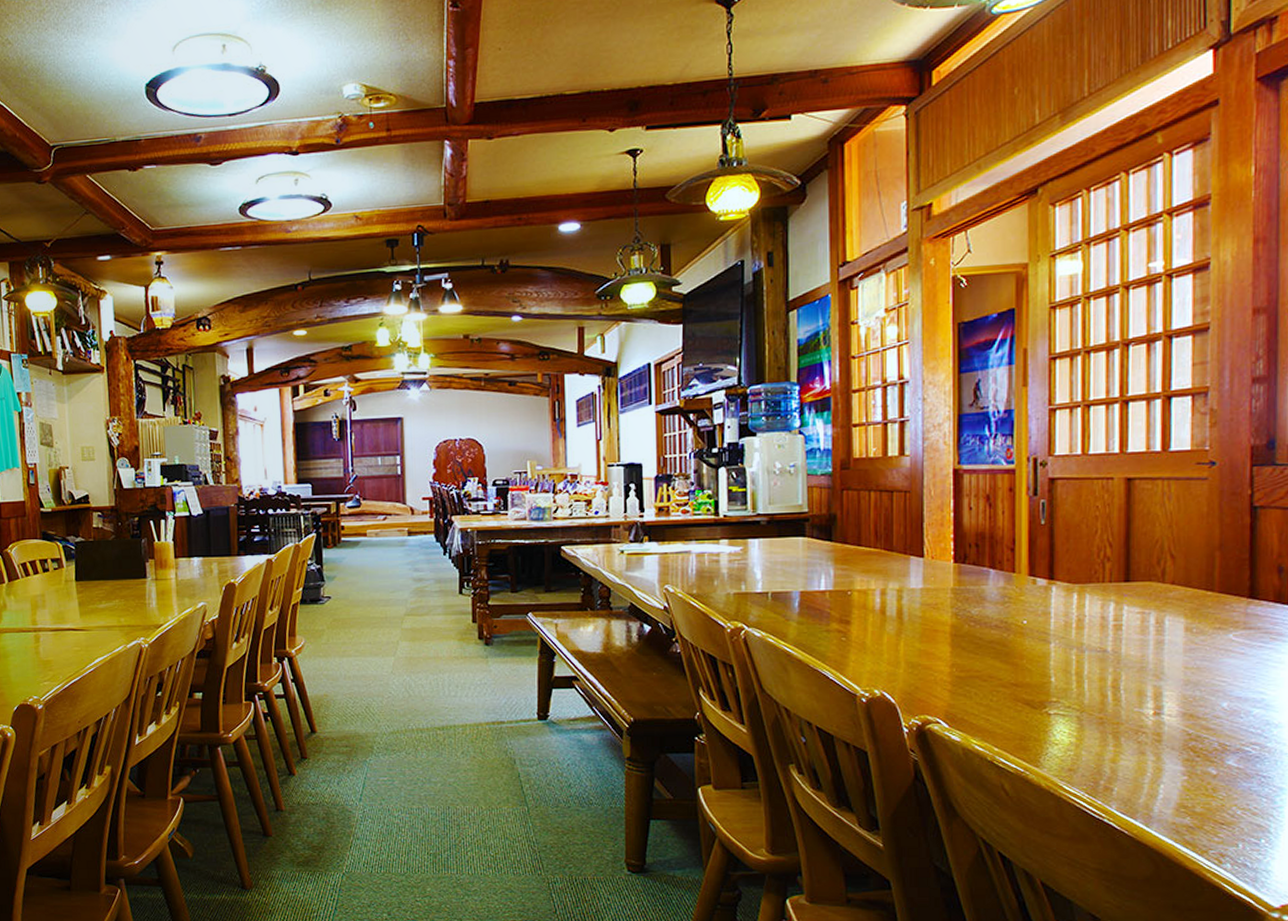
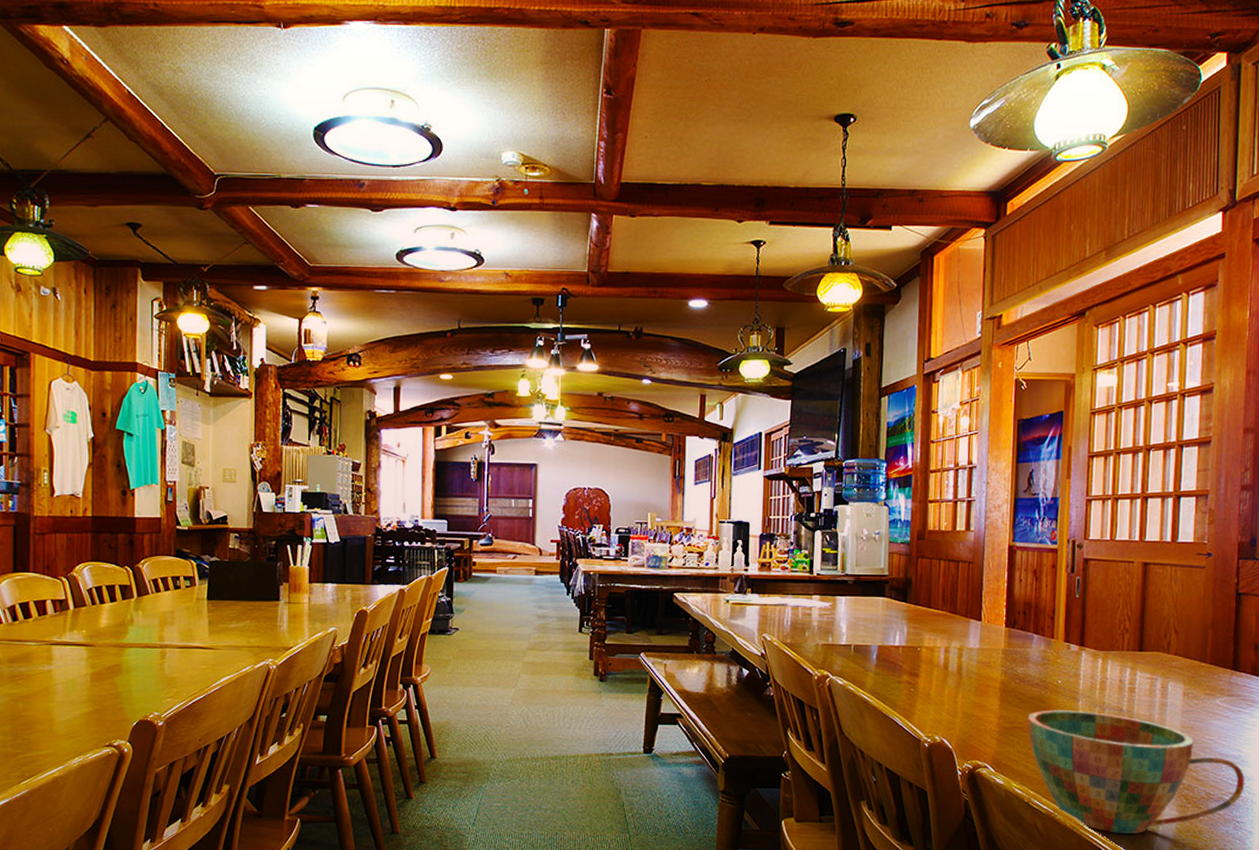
cup: none [987,654,1271,793] -> present [1028,710,1245,834]

